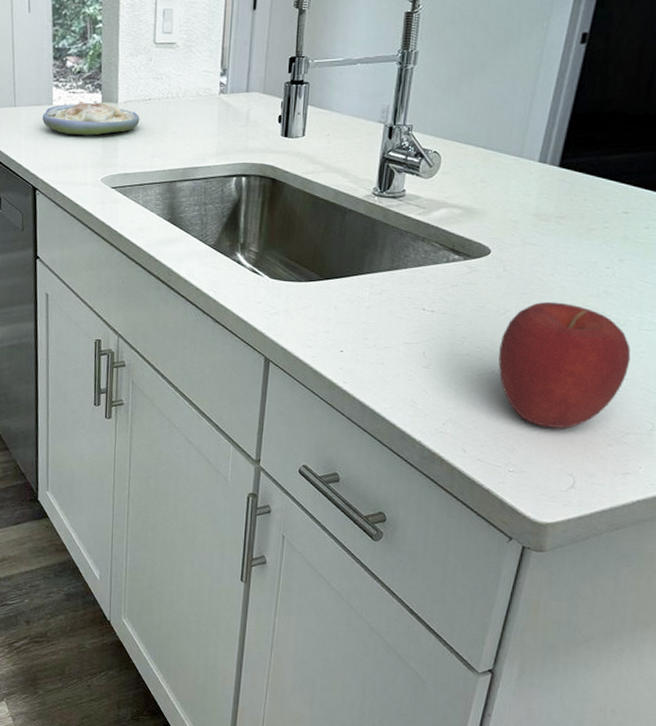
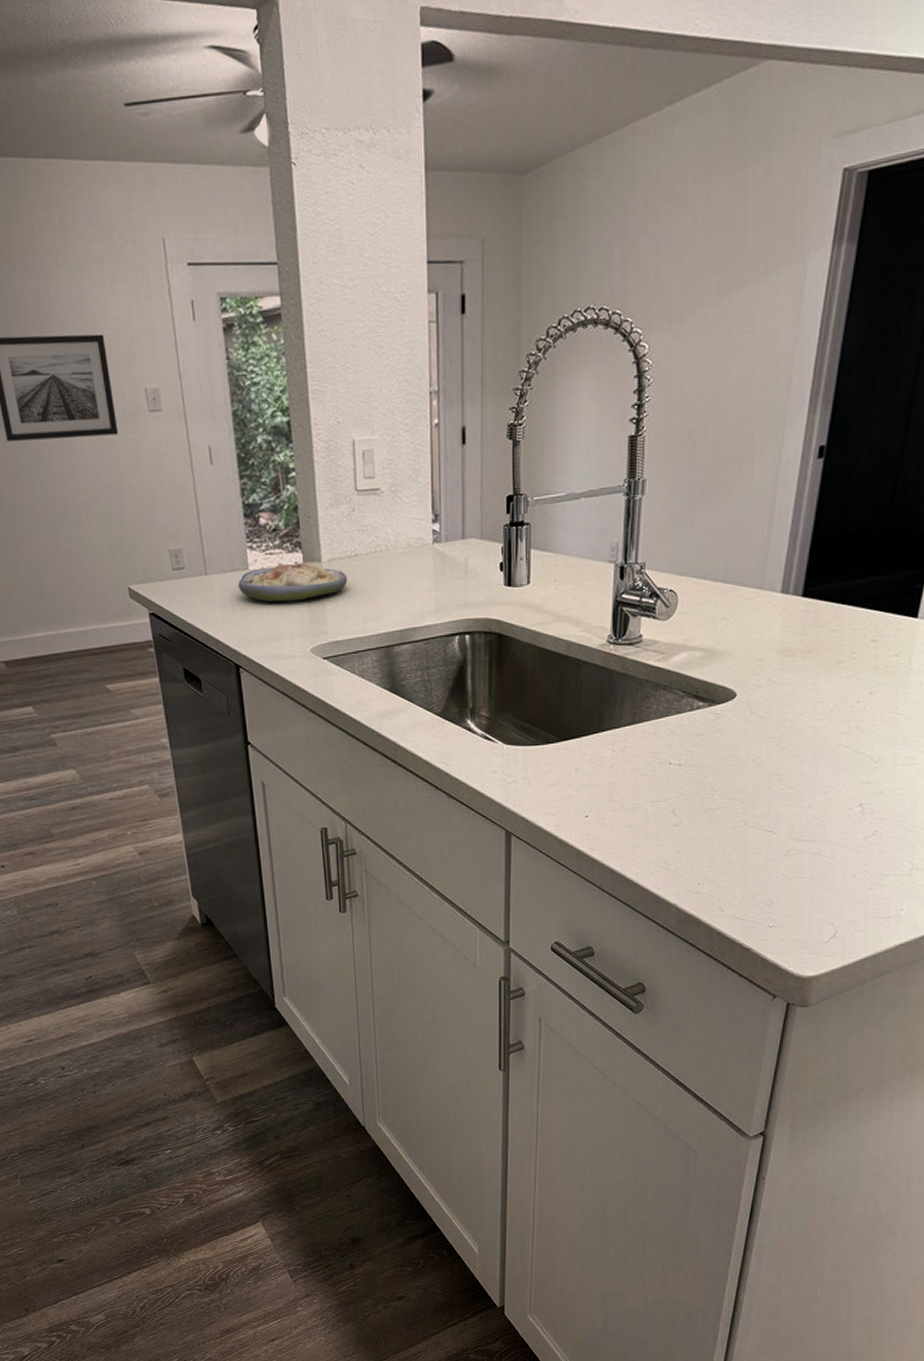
apple: present [498,301,631,428] -> none [751,743,887,877]

